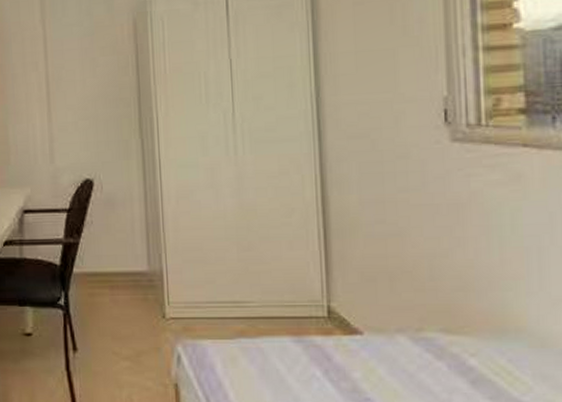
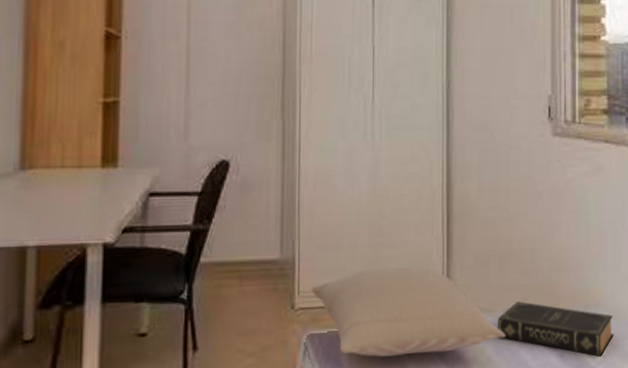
pillow: none [181,282,400,369] -> present [311,267,505,357]
book: none [389,322,543,386] -> present [497,301,614,356]

